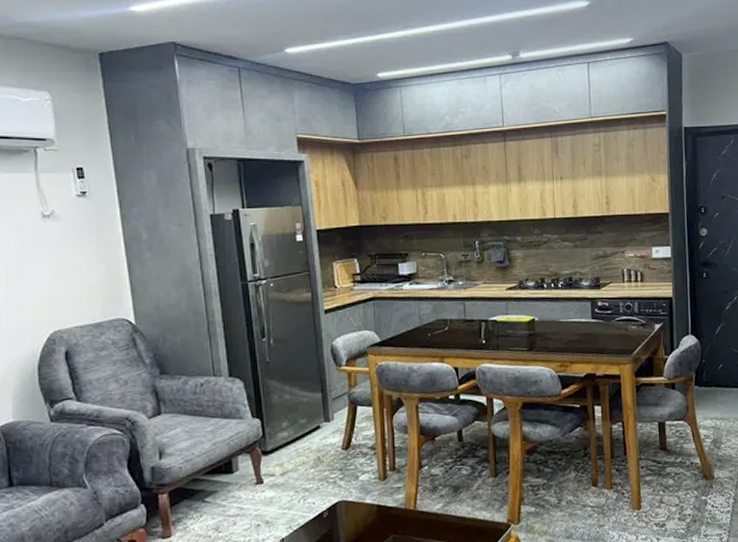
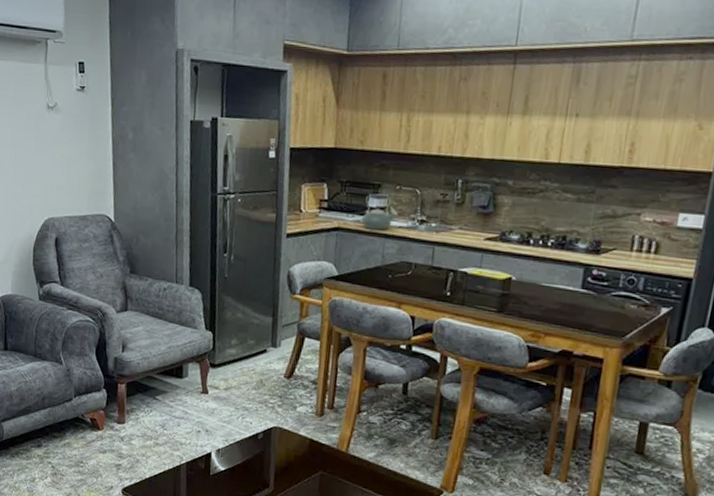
kettle: none [395,262,427,295] -> present [362,193,398,231]

